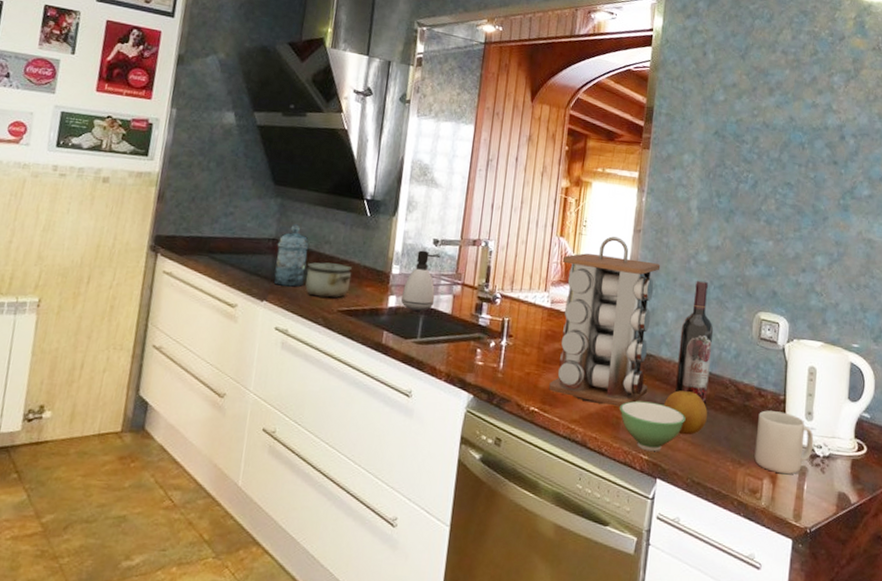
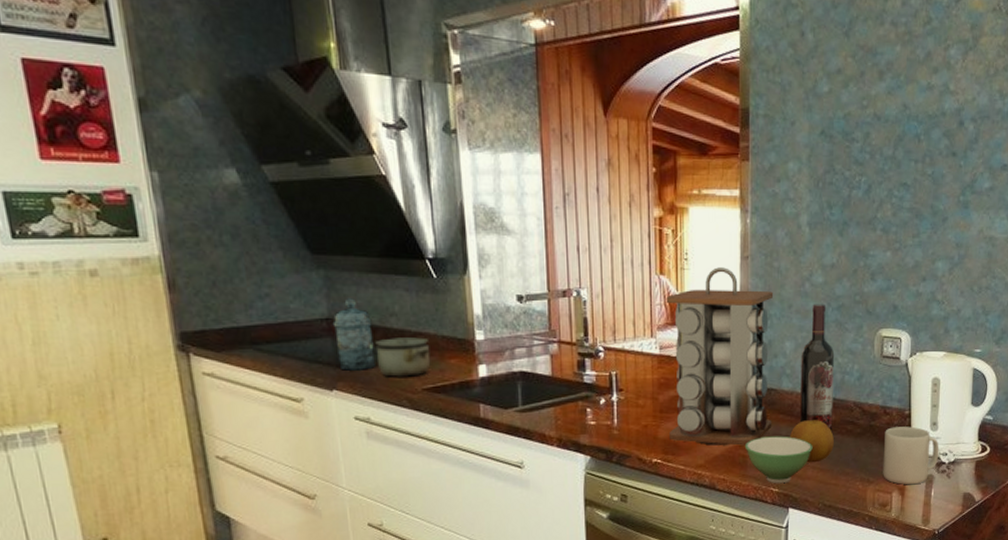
soap dispenser: present [401,250,441,311] -> none [492,309,531,377]

